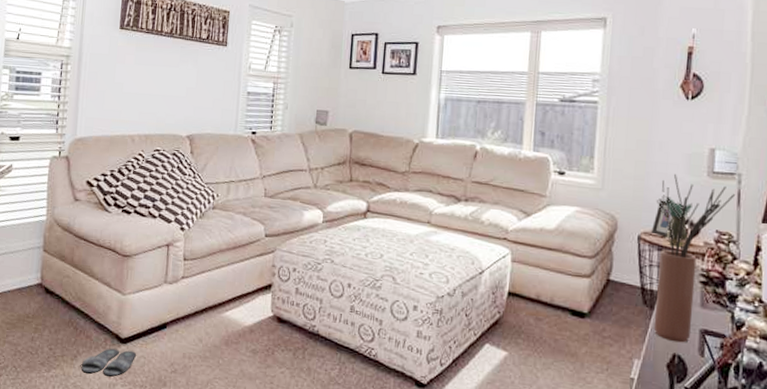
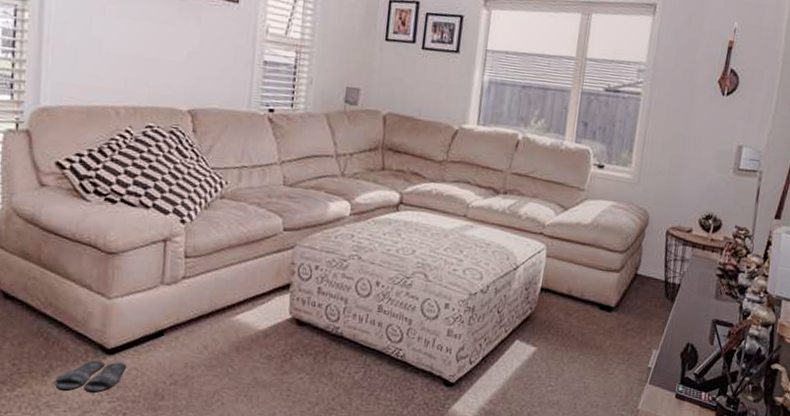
picture frame: present [650,200,684,238] -> none [678,195,710,233]
vase: present [653,173,736,343] -> none [672,169,756,333]
vase: present [664,195,692,248] -> none [691,191,718,242]

